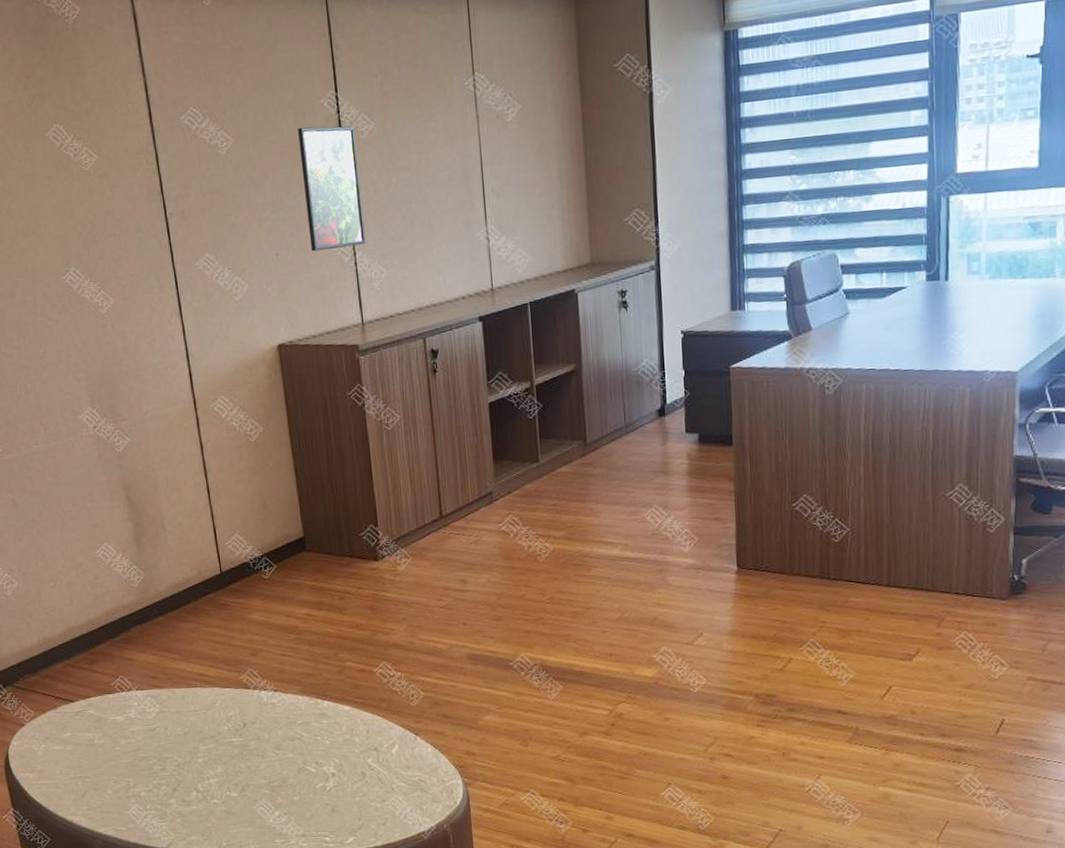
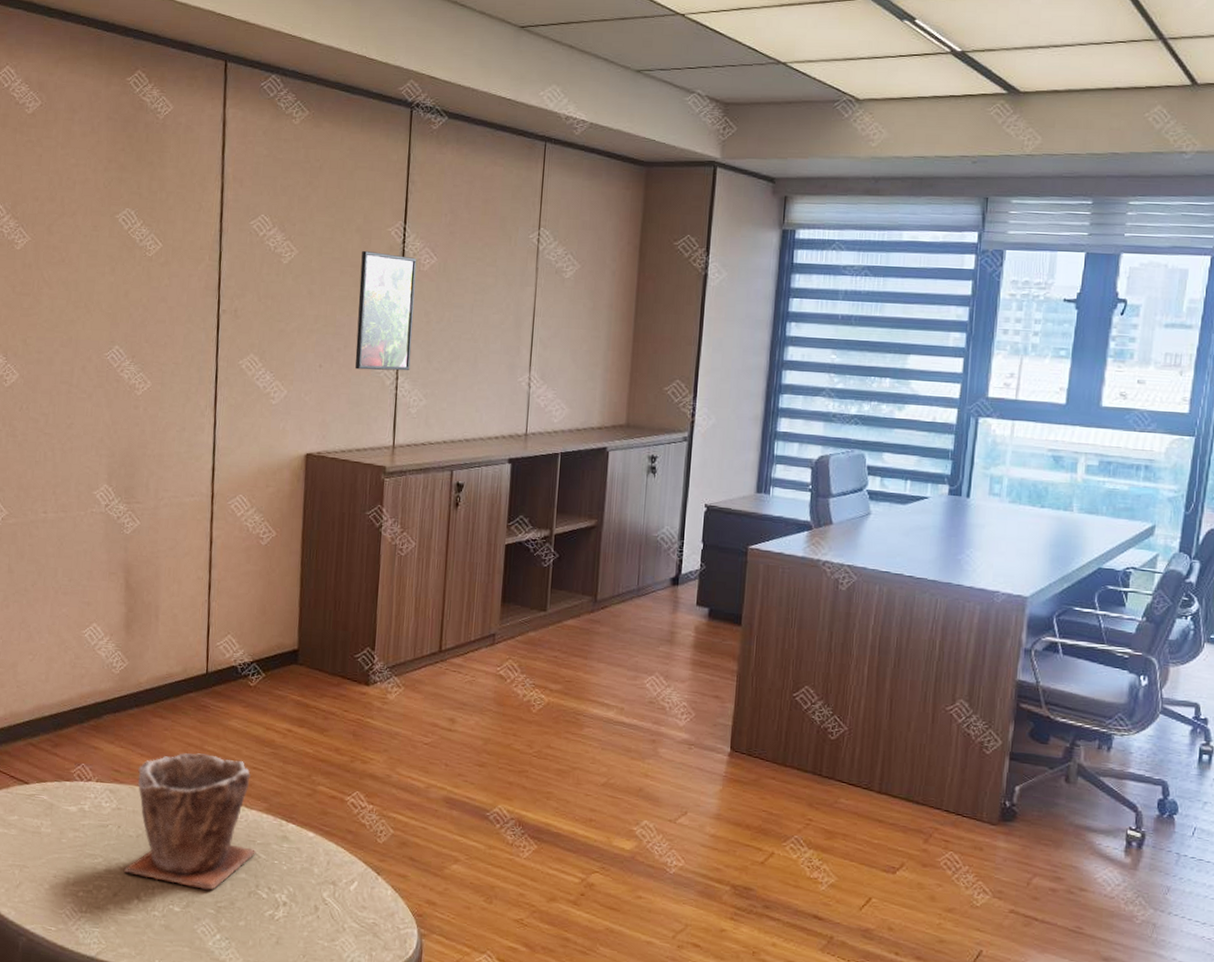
plant pot: none [172,649,299,773] -> present [124,753,257,890]

